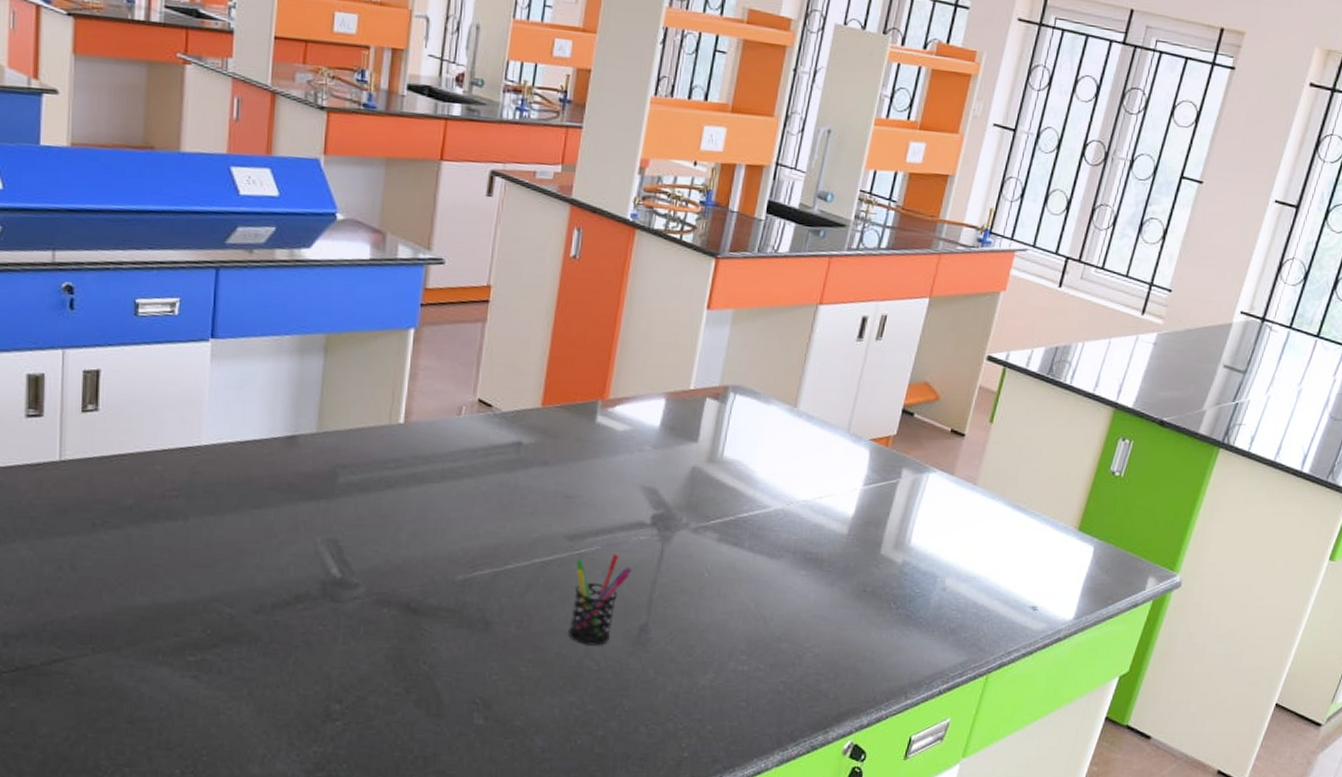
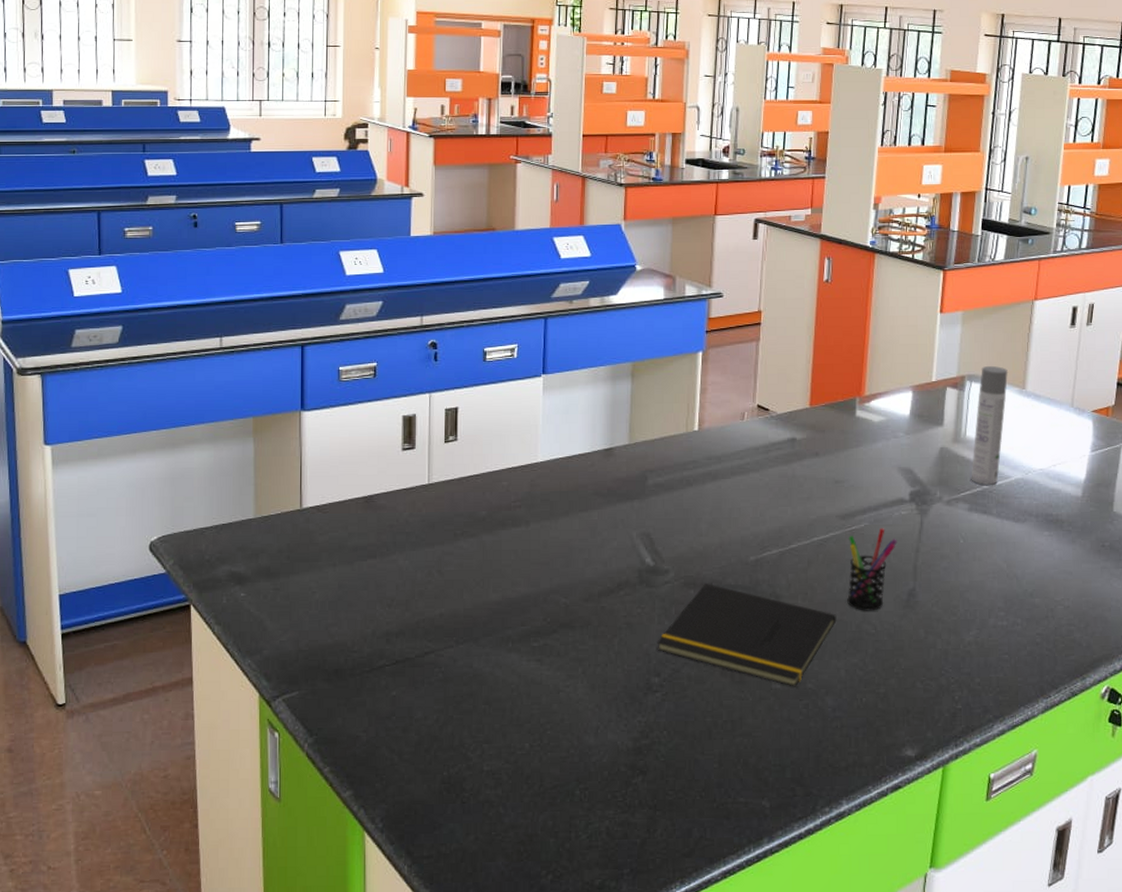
notepad: none [339,601,555,724] -> present [657,582,837,687]
spray bottle: none [724,377,780,515] -> present [971,366,1009,486]

